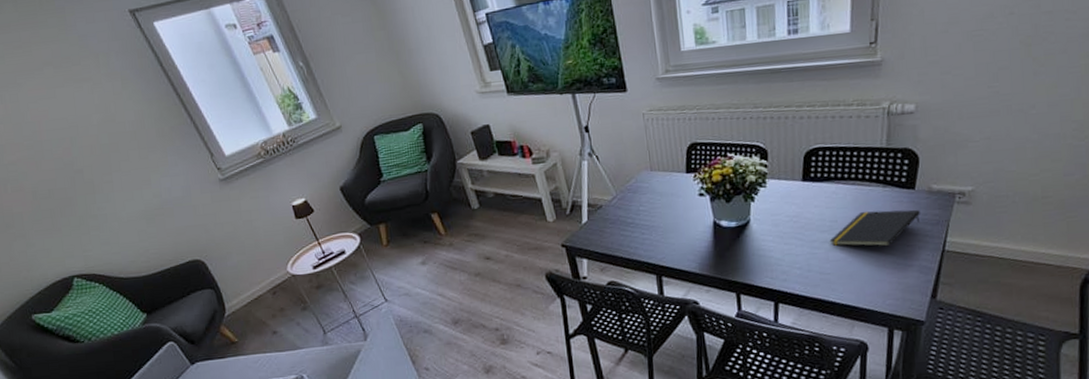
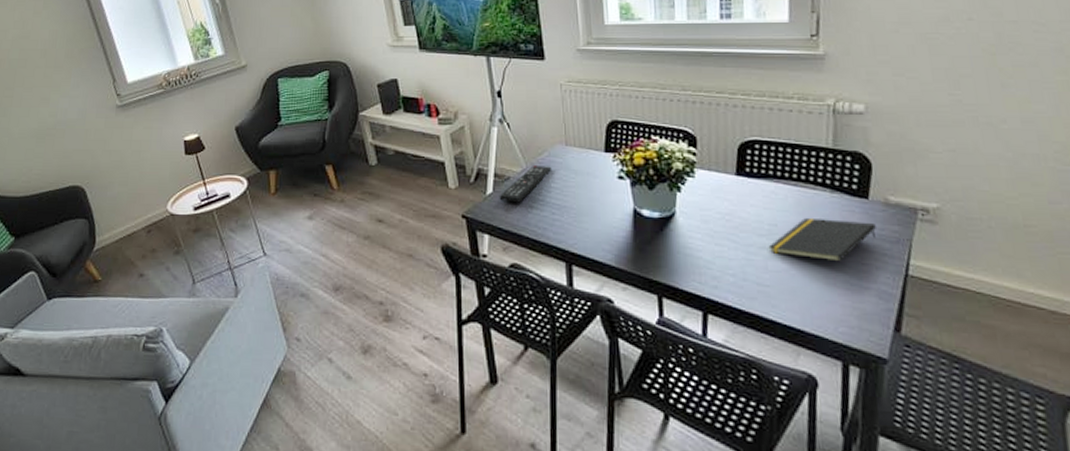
remote control: none [593,191,640,228] -> present [499,166,552,203]

